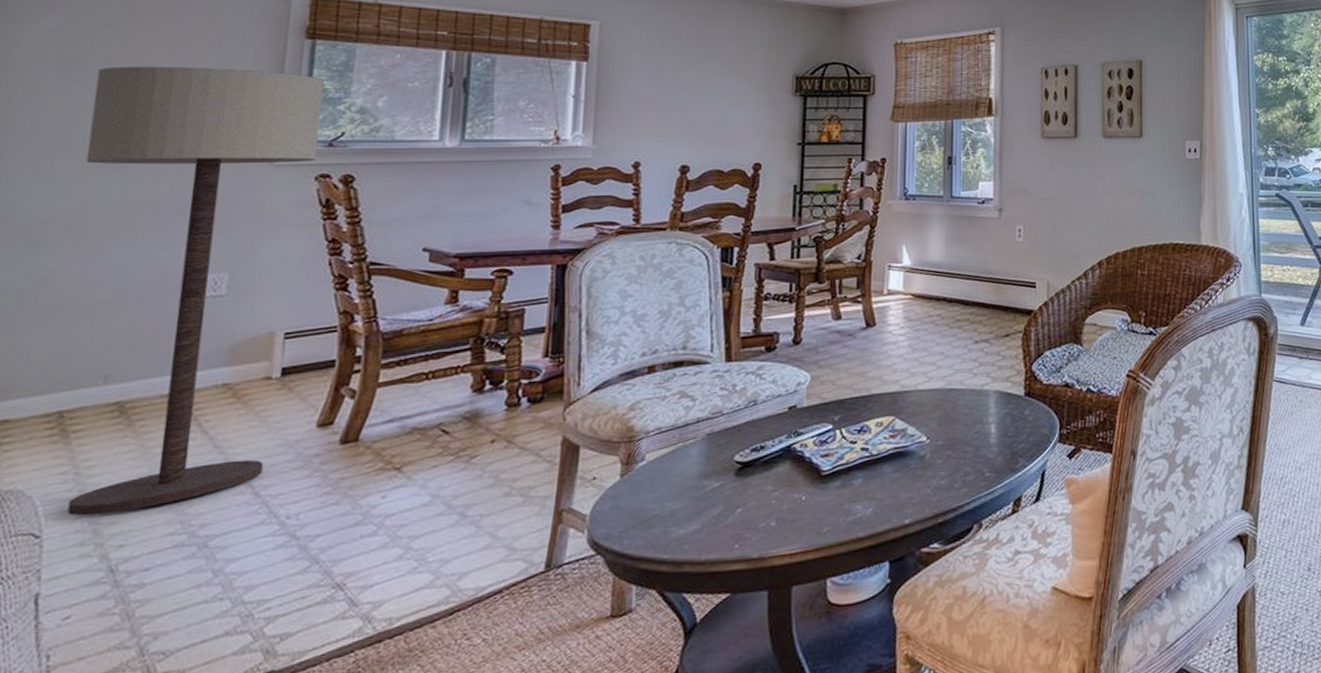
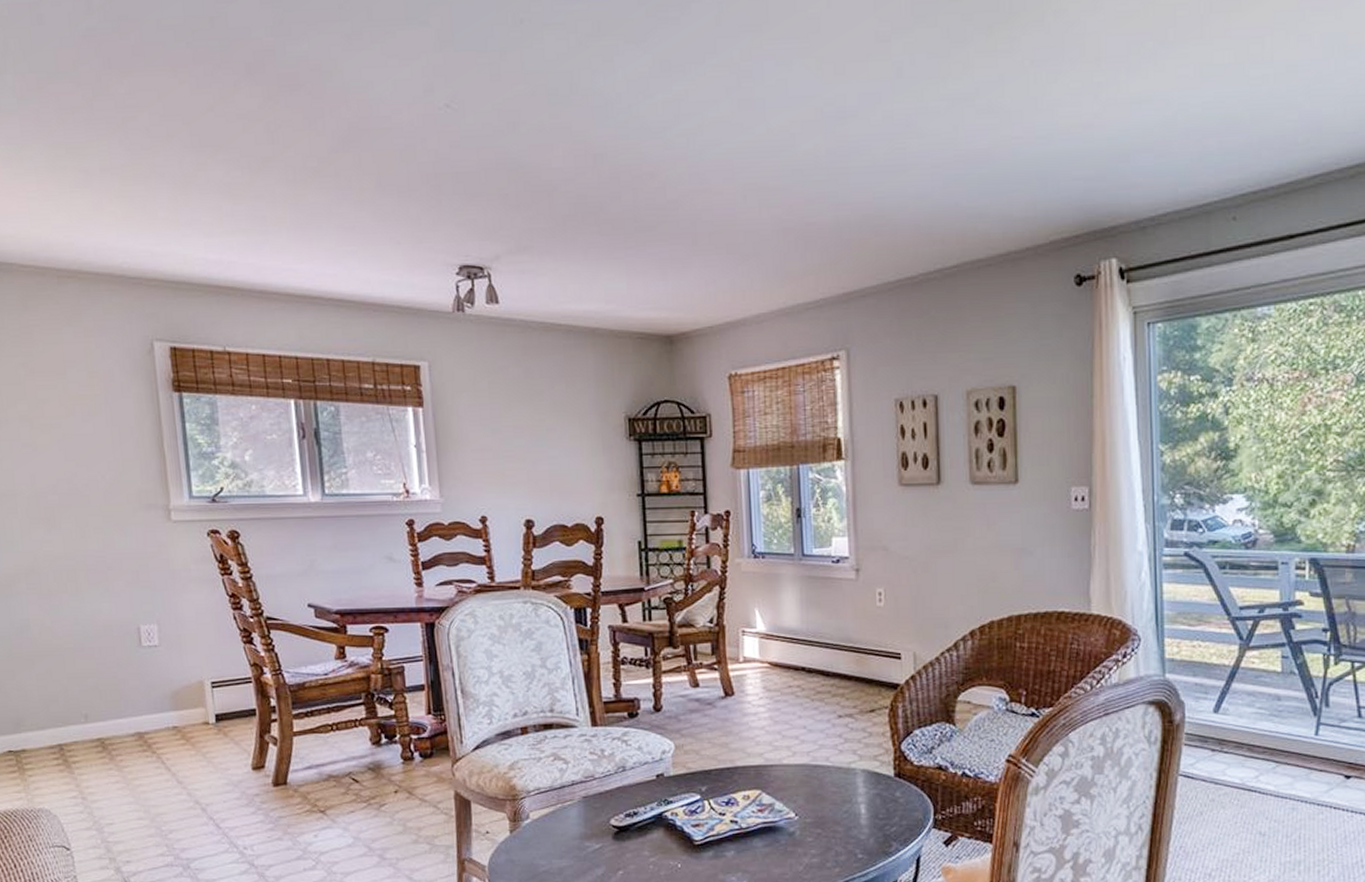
floor lamp: present [67,67,324,516] -> none [18,424,219,834]

